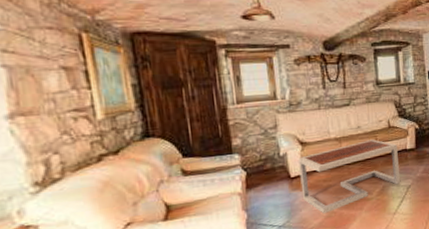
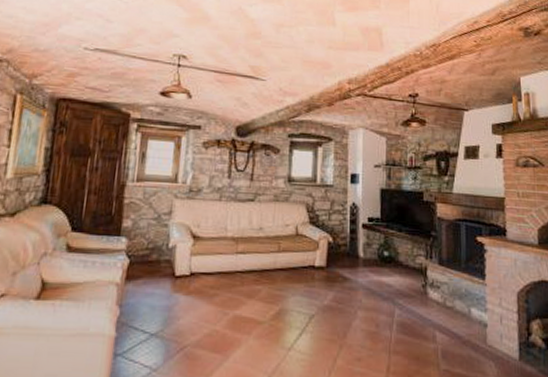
coffee table: present [298,139,400,215] -> none [183,246,304,331]

